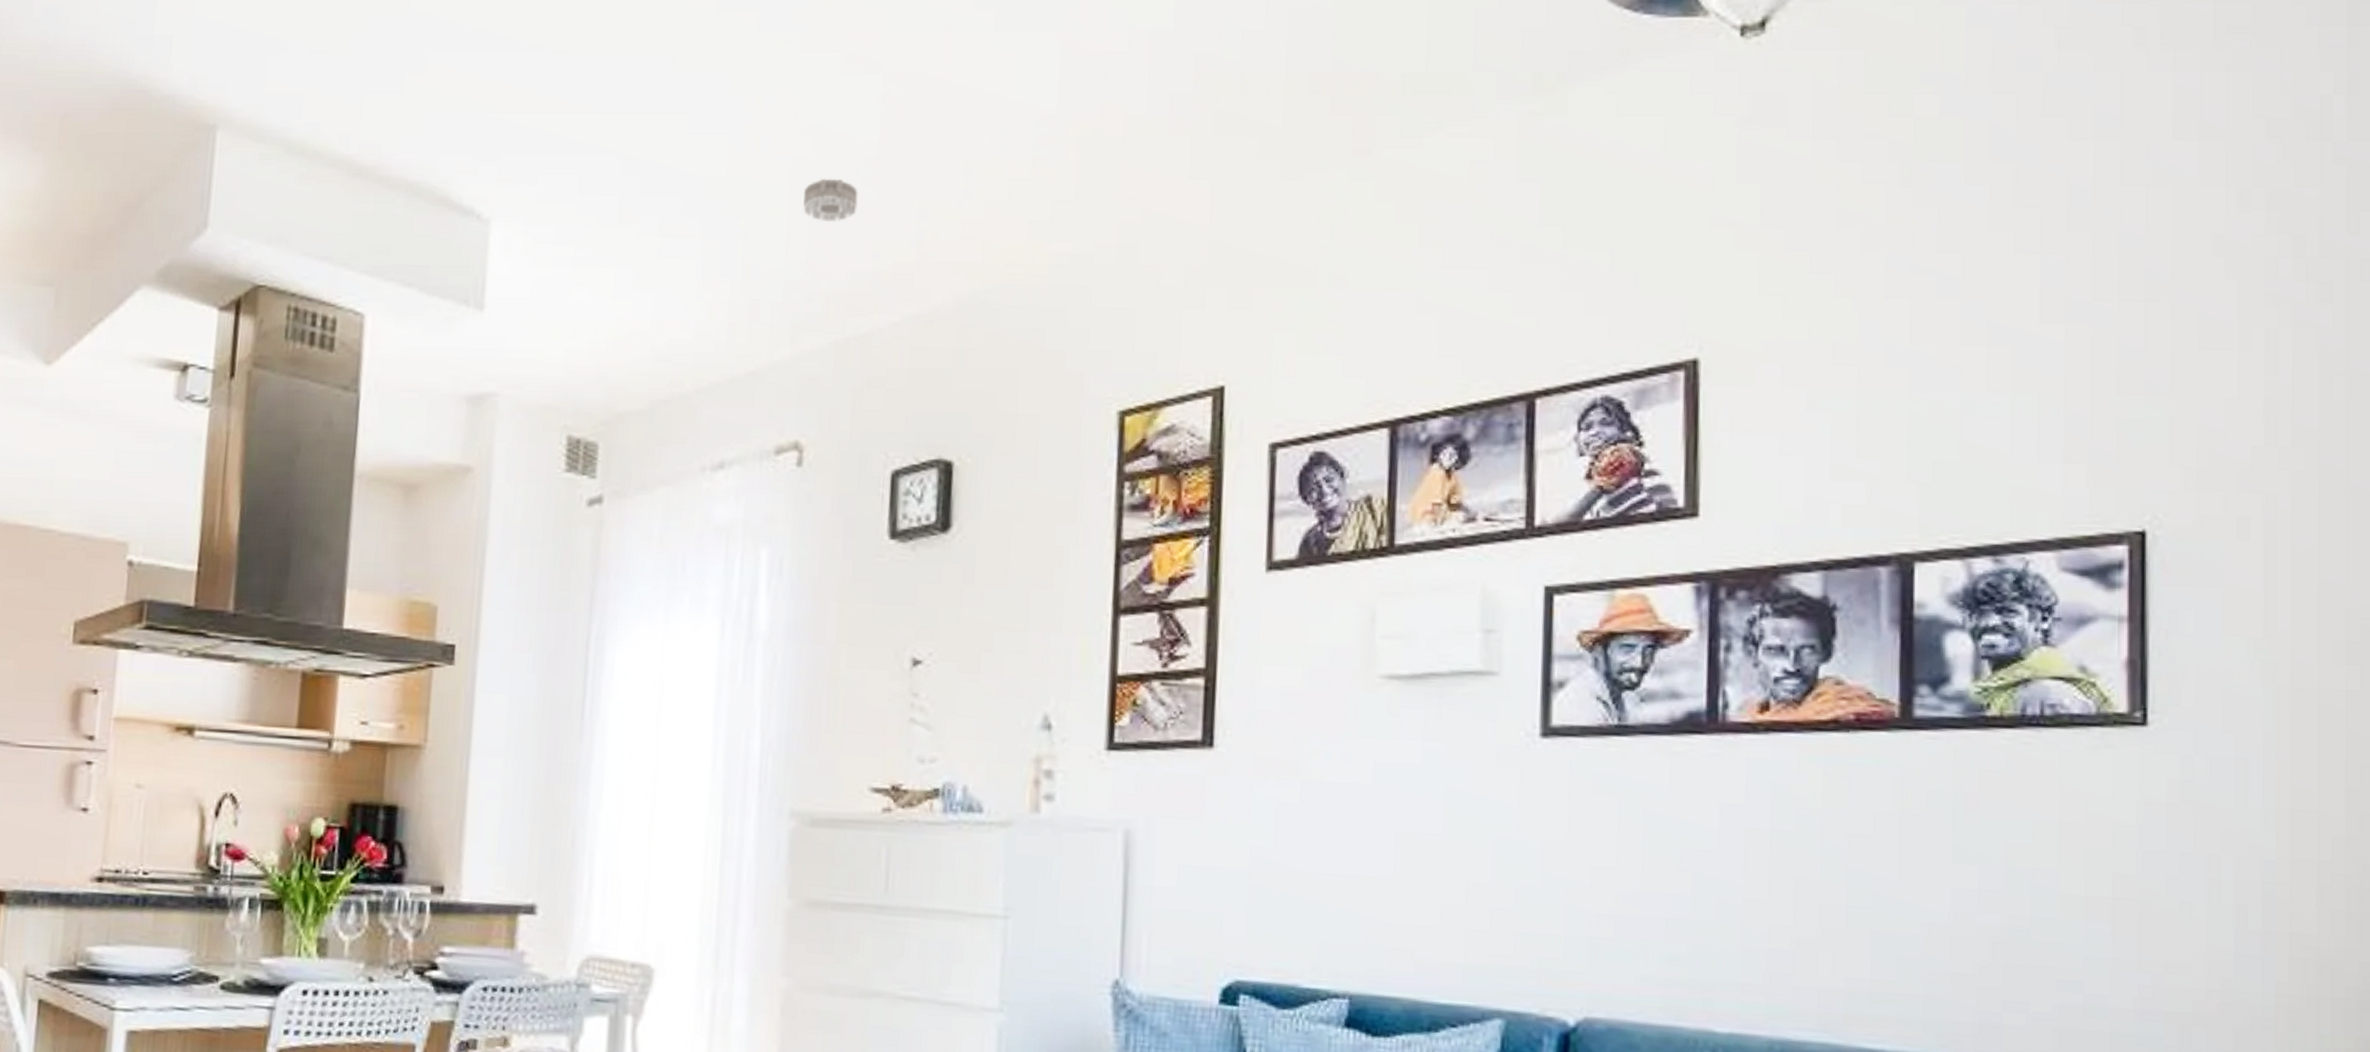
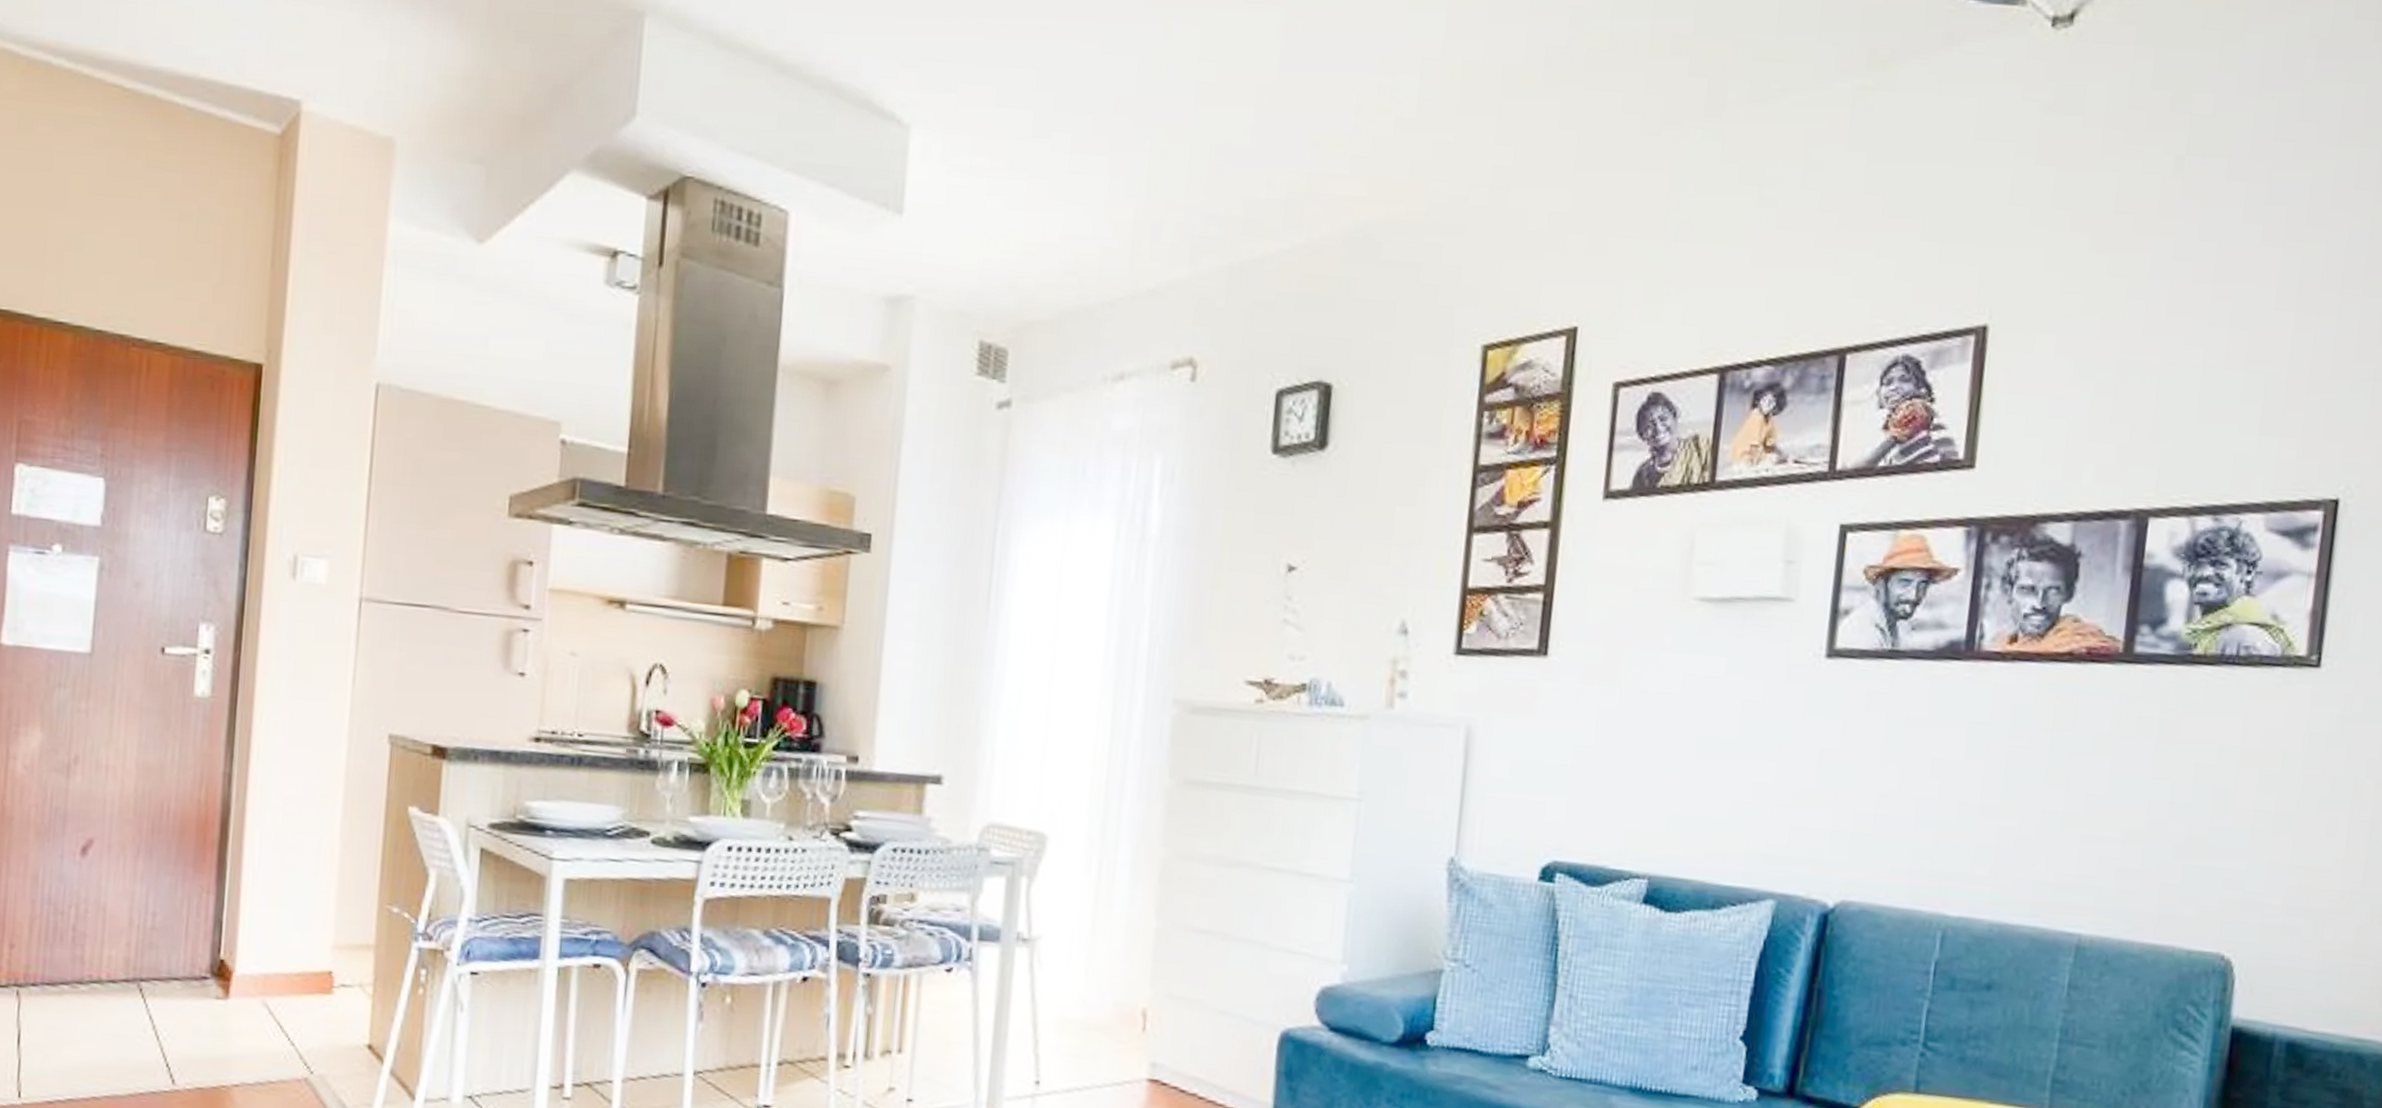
smoke detector: present [803,178,858,222] -> none [1205,105,1257,149]

